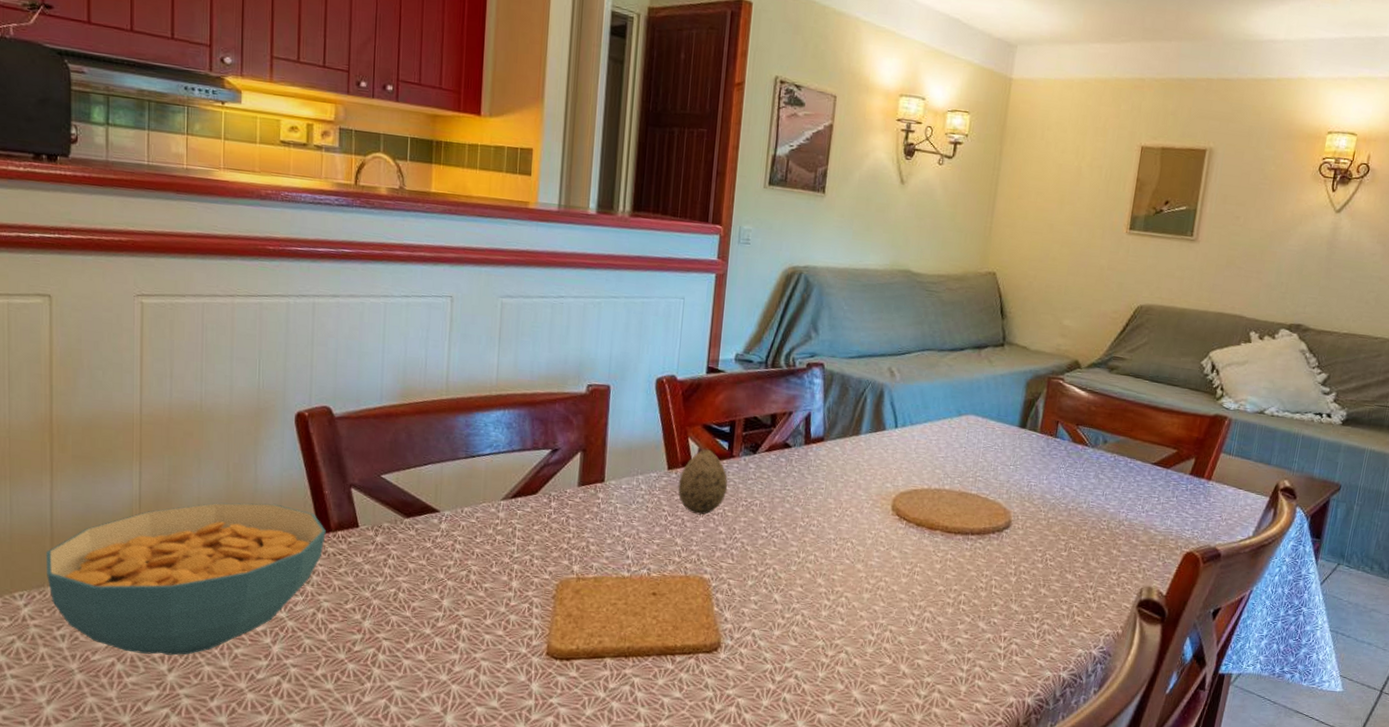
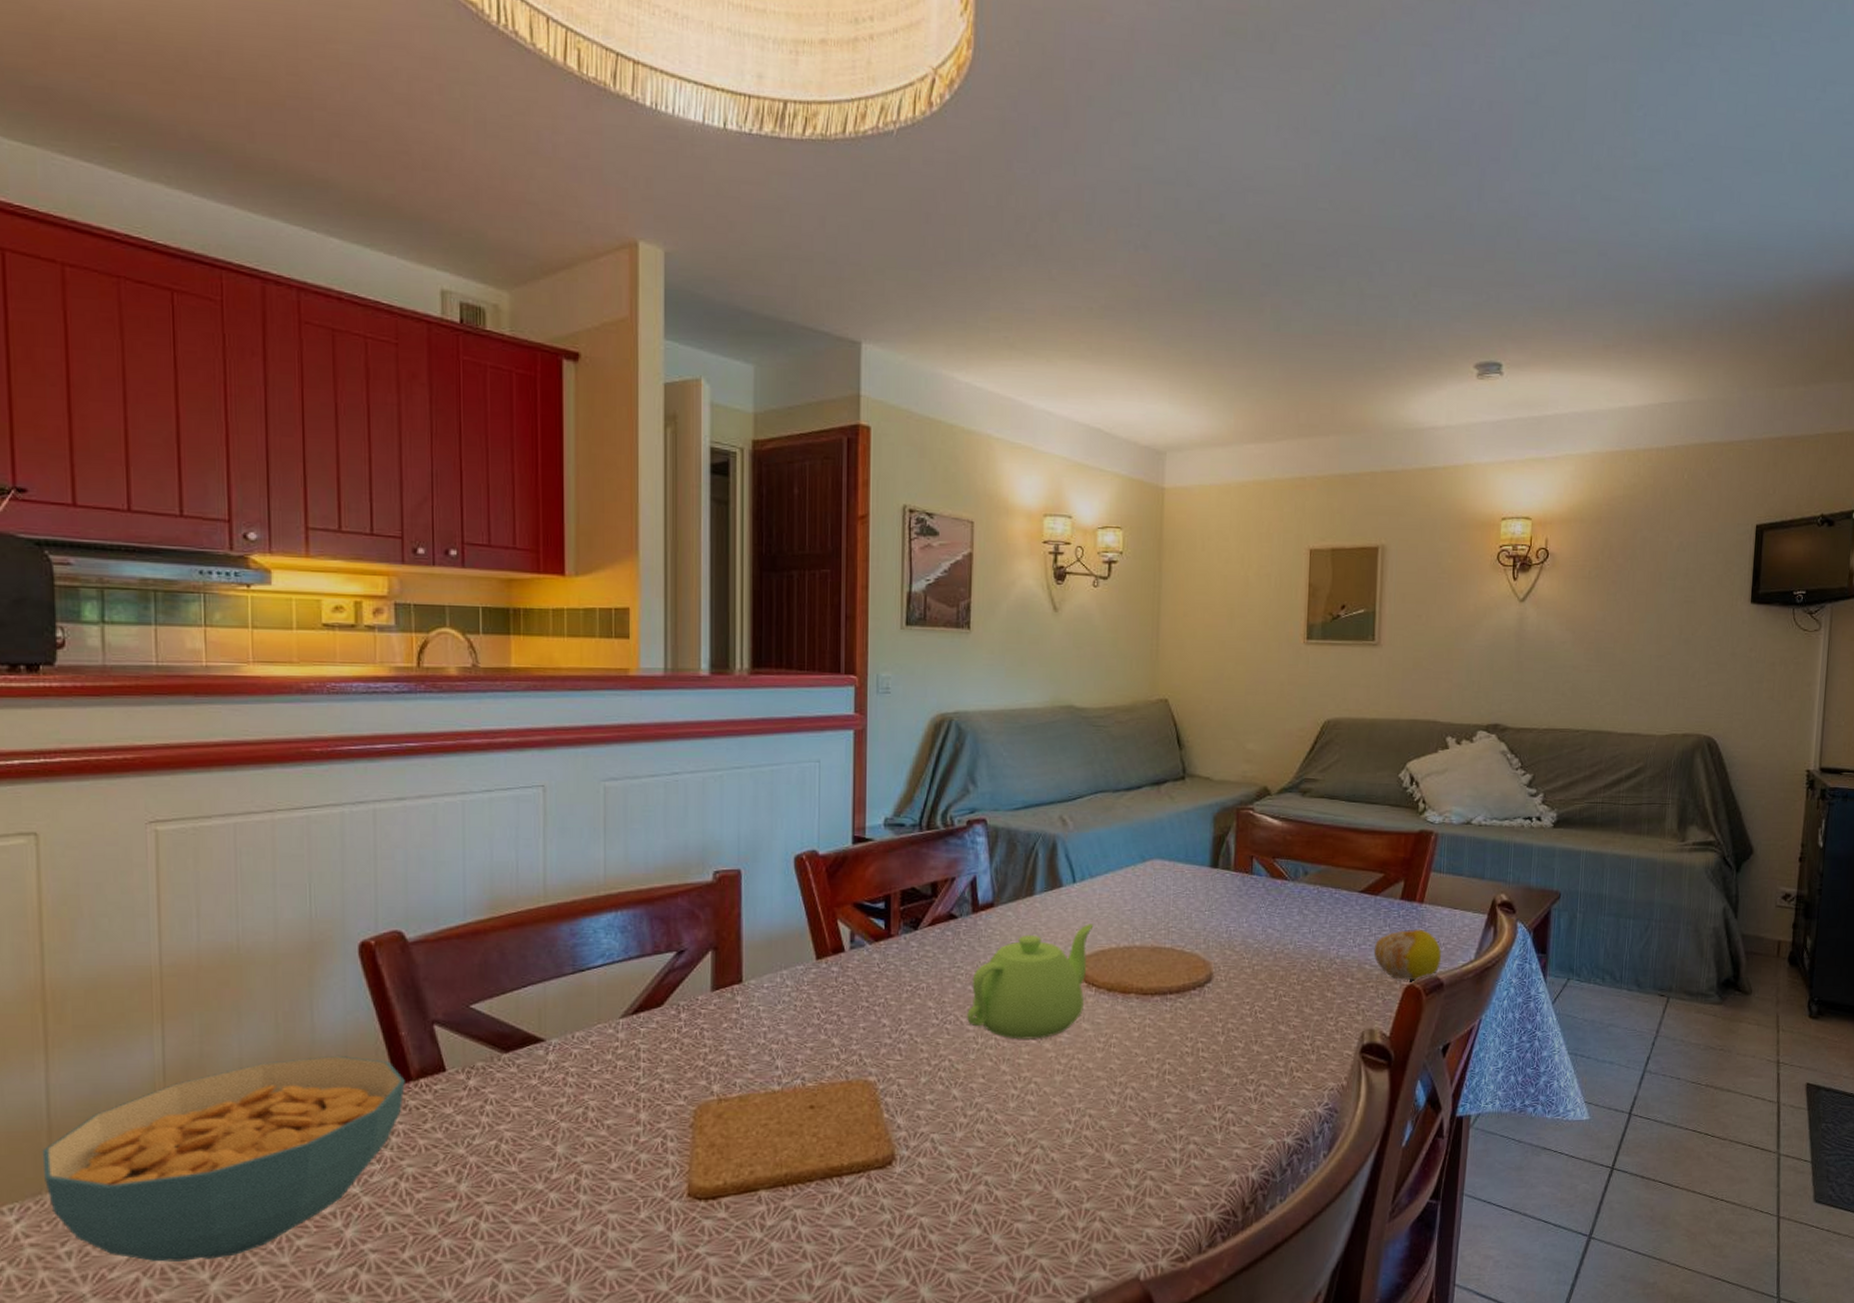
decorative egg: present [678,449,728,515] -> none [830,931,888,1008]
teapot: none [792,465,910,560] -> present [967,924,1094,1040]
fruit: none [1159,502,1222,549] -> present [1373,929,1441,981]

